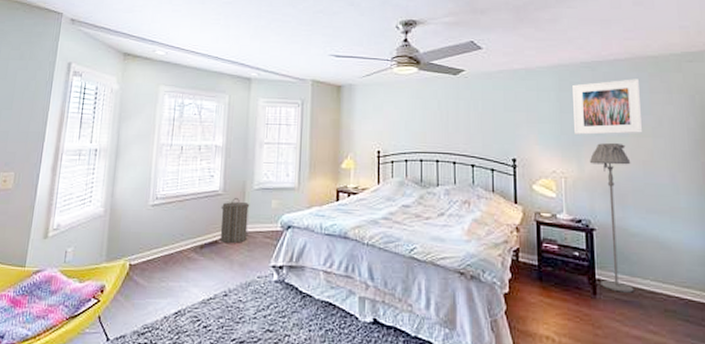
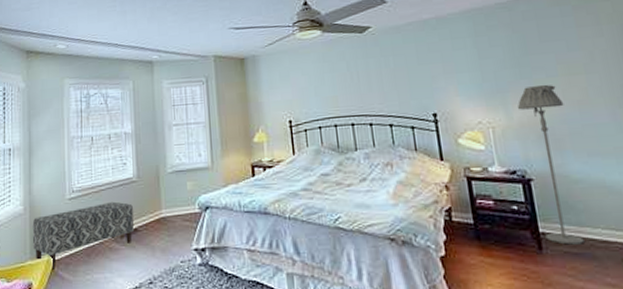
bench: none [109,212,216,274] -> present [32,201,134,270]
laundry hamper: present [220,198,250,243] -> none [136,183,166,230]
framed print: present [573,79,643,135] -> none [489,13,574,81]

